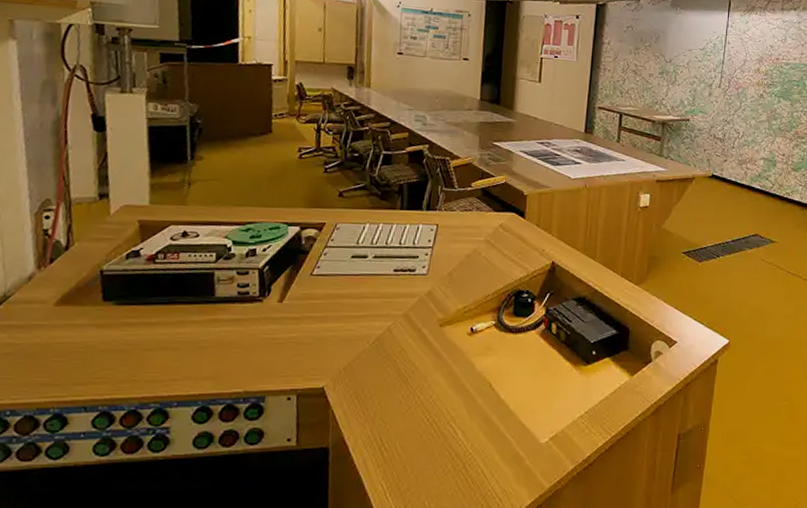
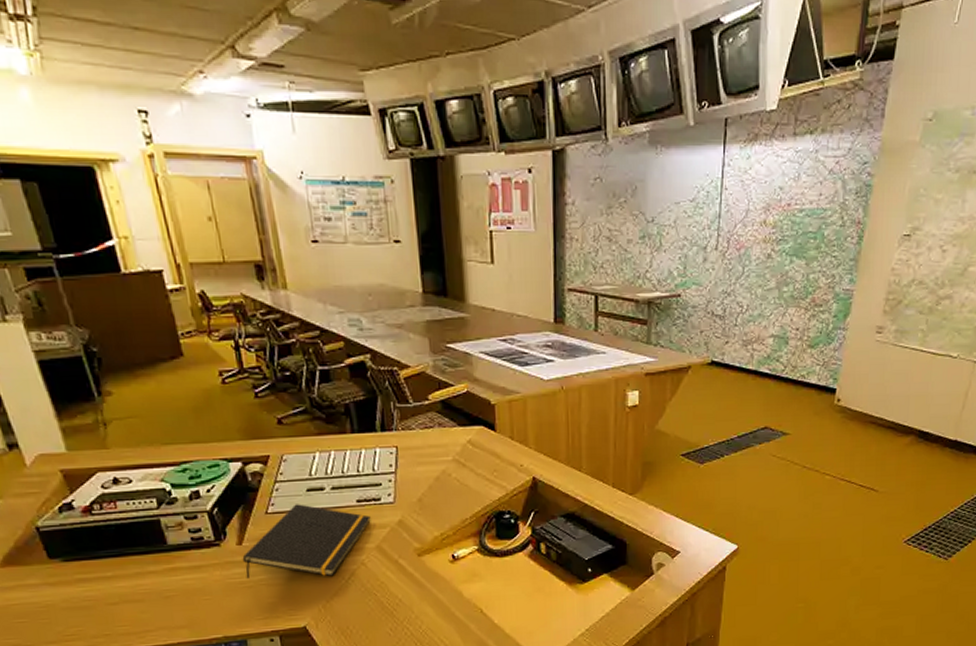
notepad: none [279,268,404,340] -> present [242,504,371,579]

